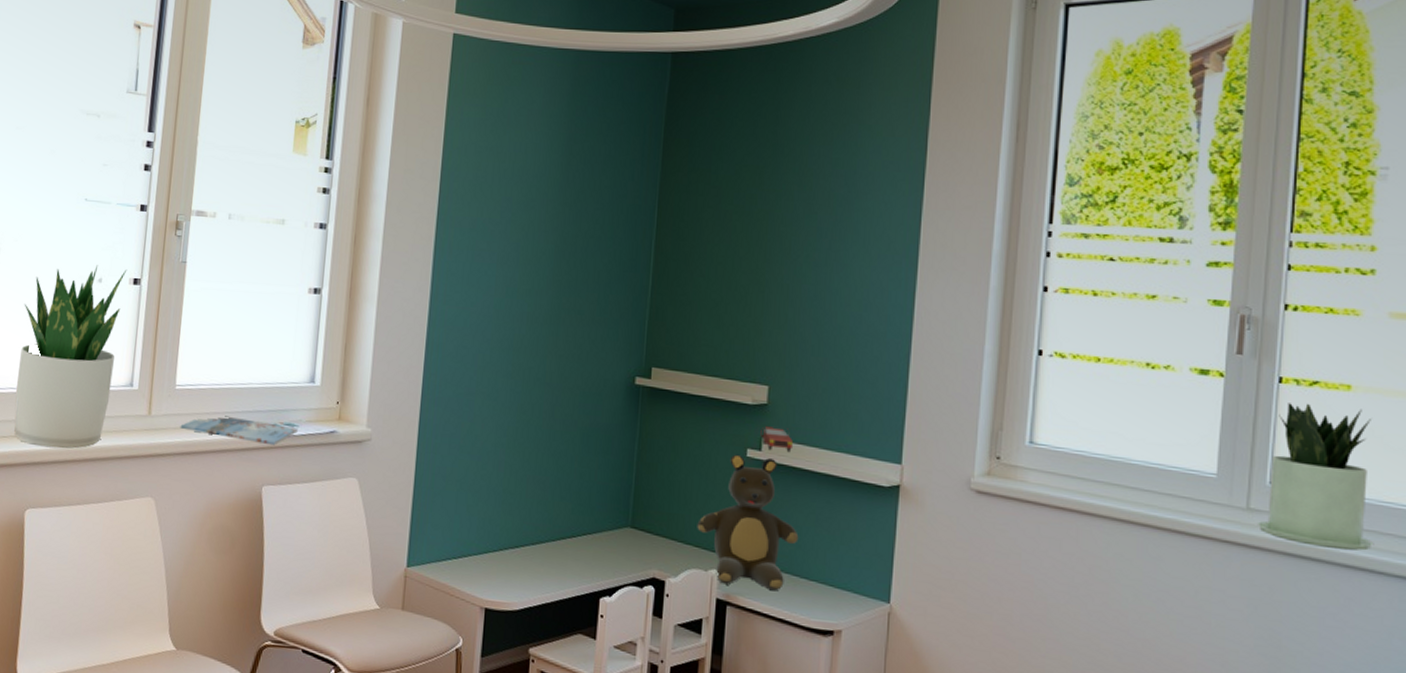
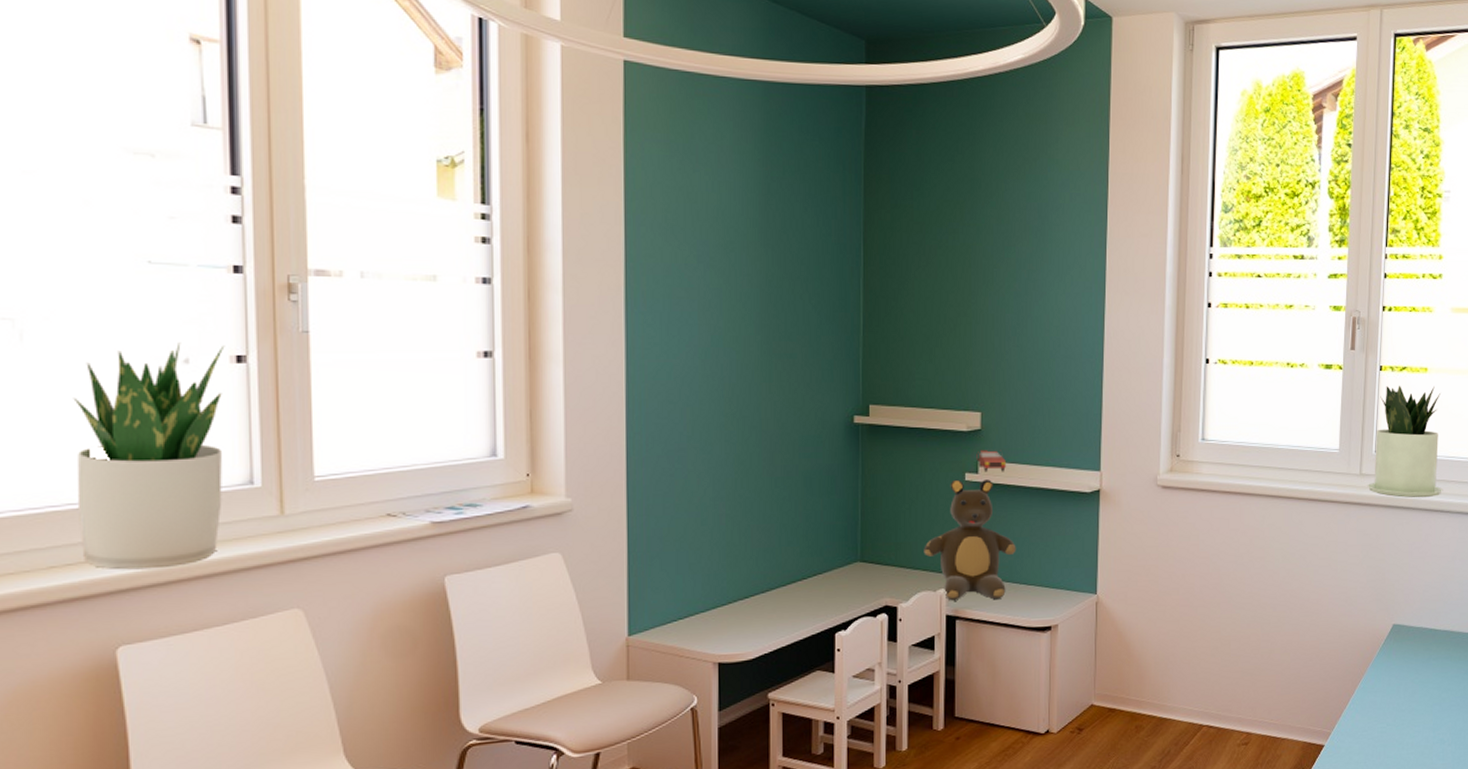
magazine: present [180,416,298,446] -> none [327,504,482,531]

